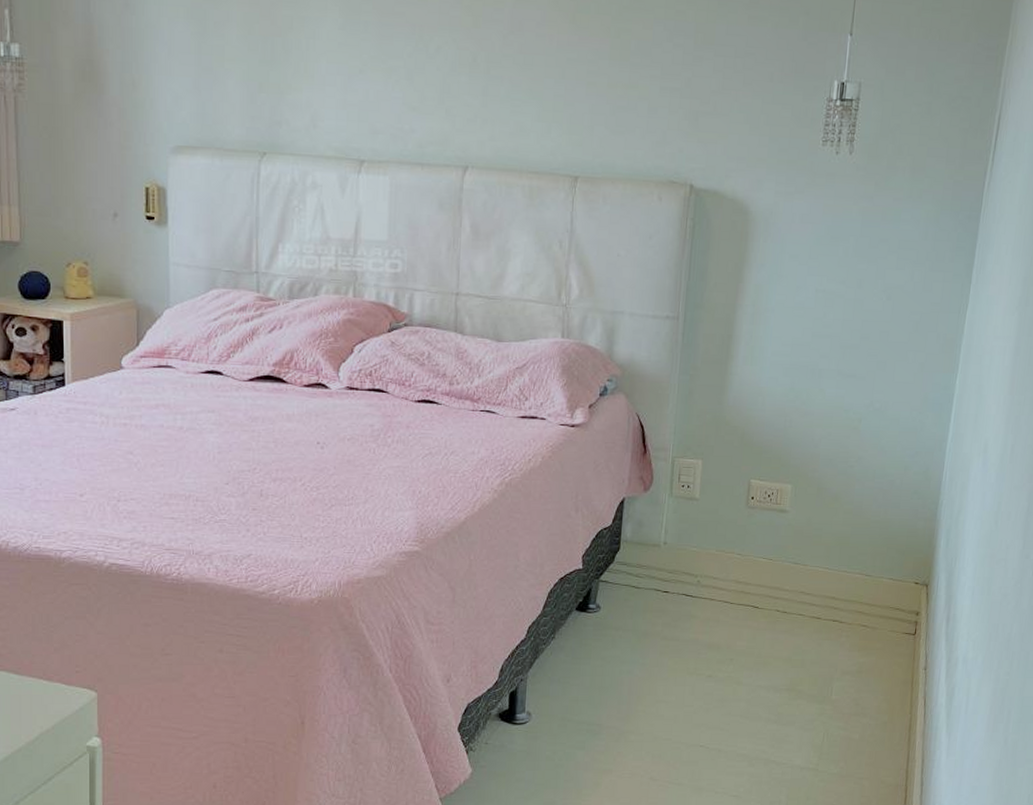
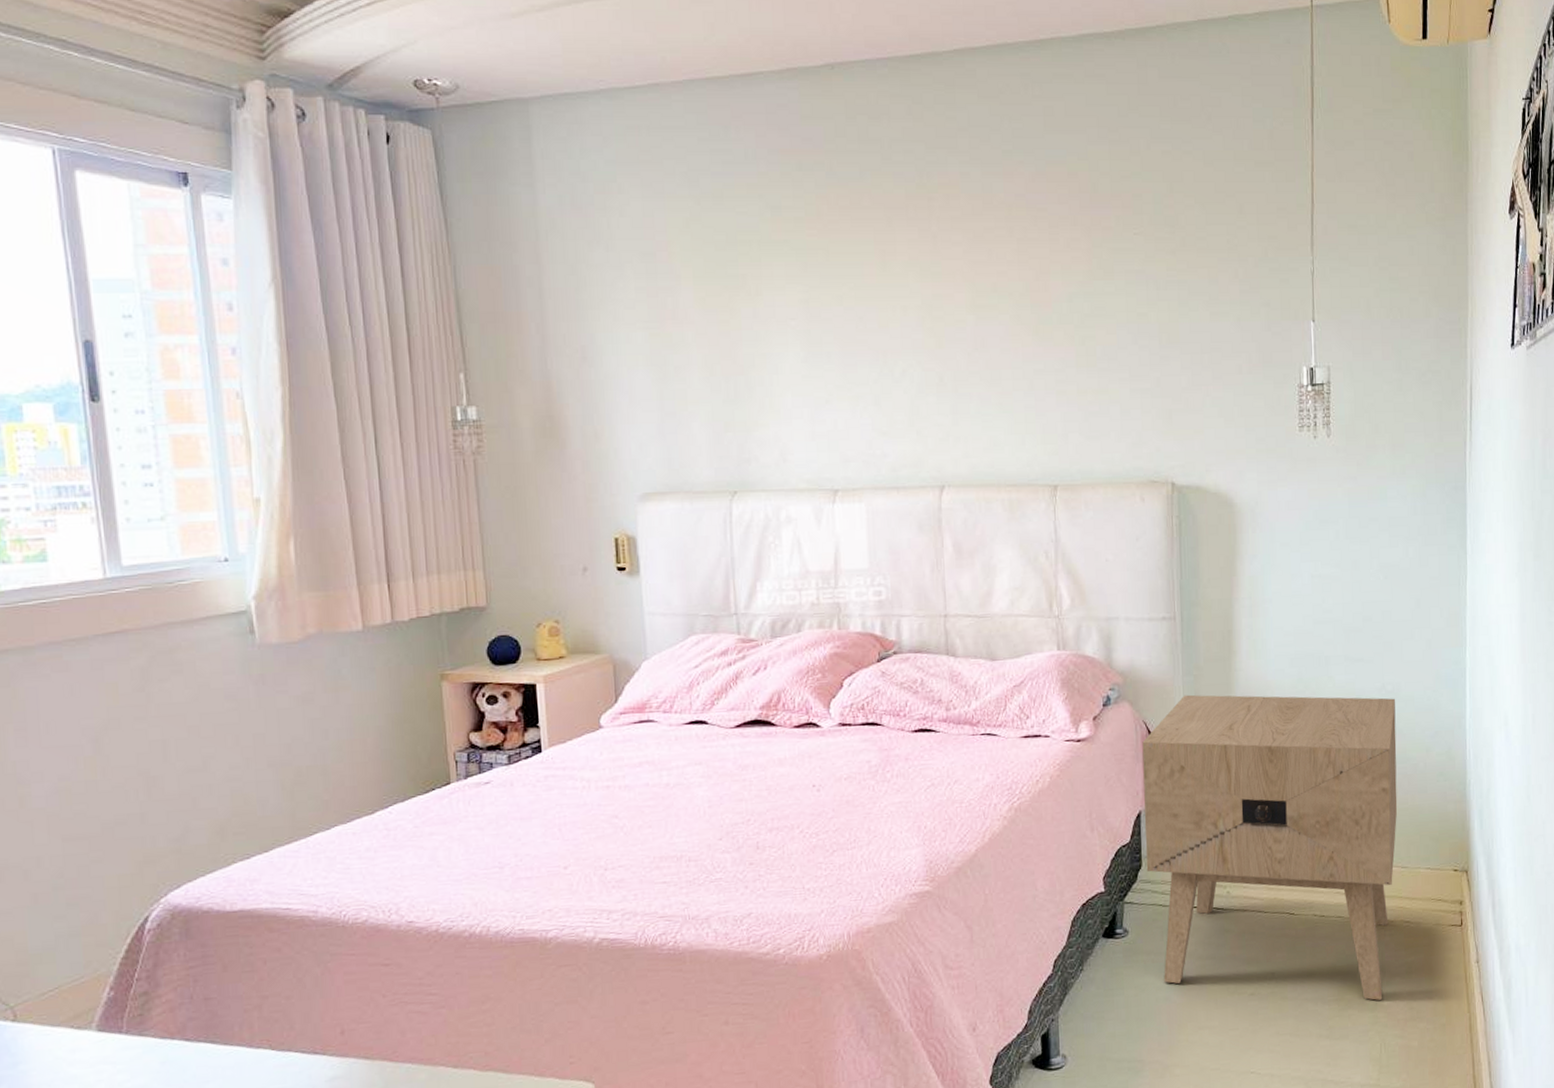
nightstand: none [624,392,881,694] -> present [1142,694,1398,1000]

